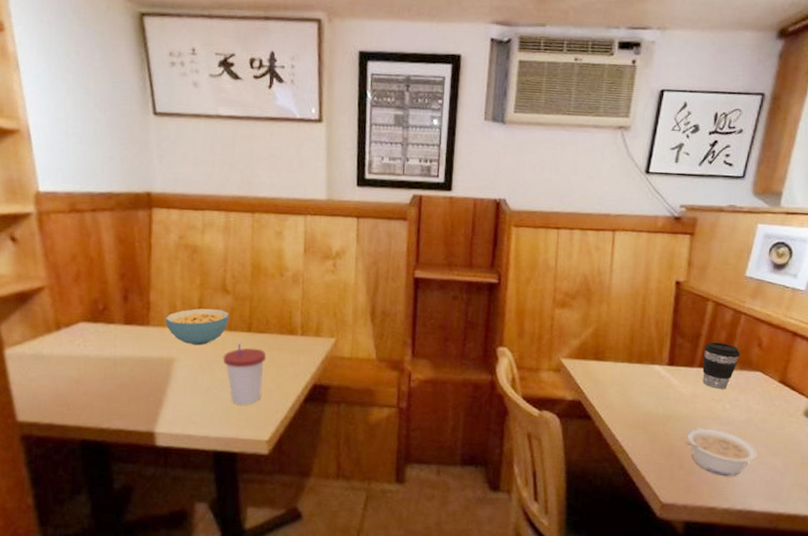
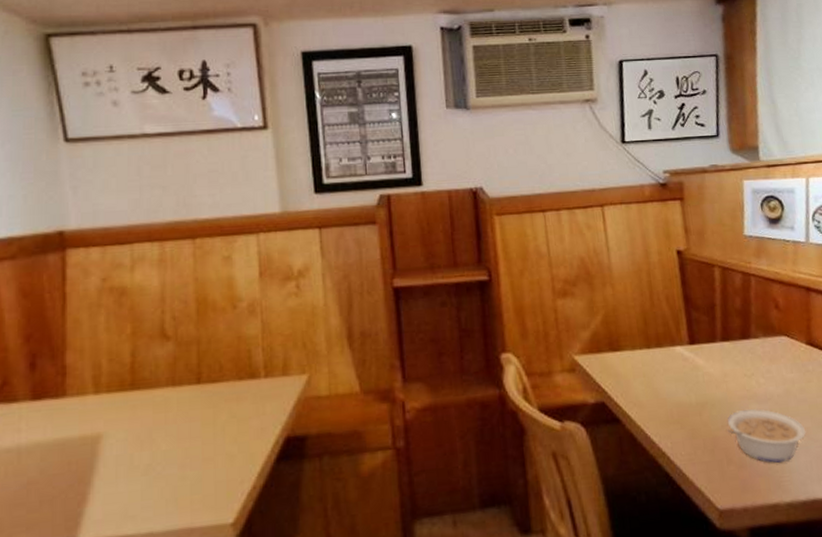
cereal bowl: present [165,308,229,346] -> none [86,361,172,413]
cup: present [223,343,267,406] -> none [166,400,223,483]
coffee cup: present [702,342,741,389] -> none [721,310,761,363]

